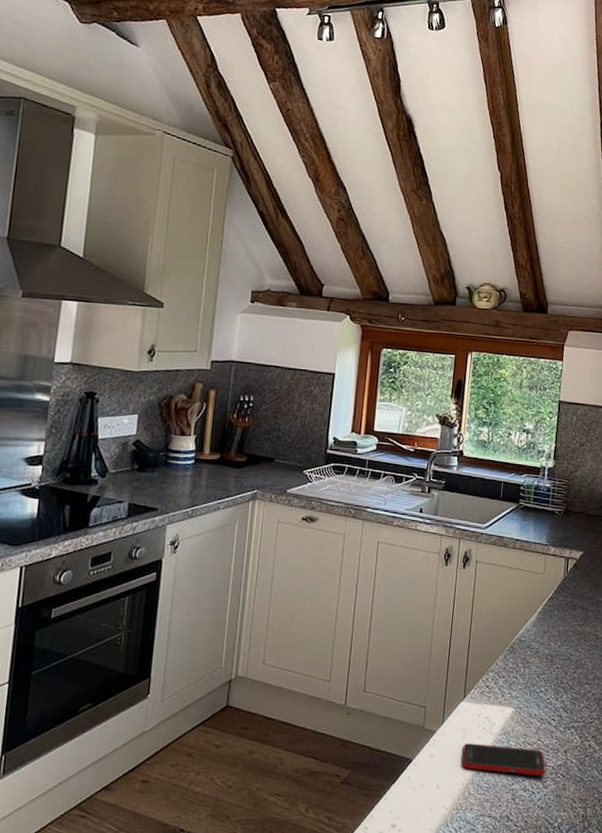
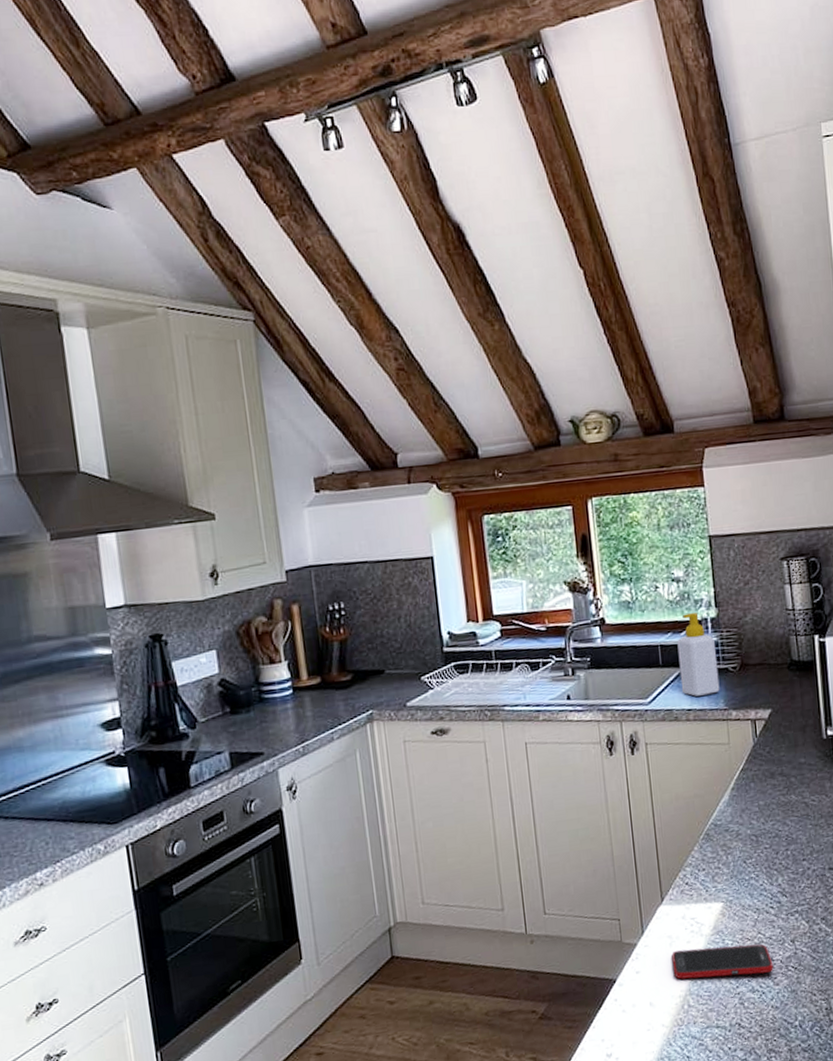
soap bottle: none [514,460,548,530] -> present [677,613,720,697]

